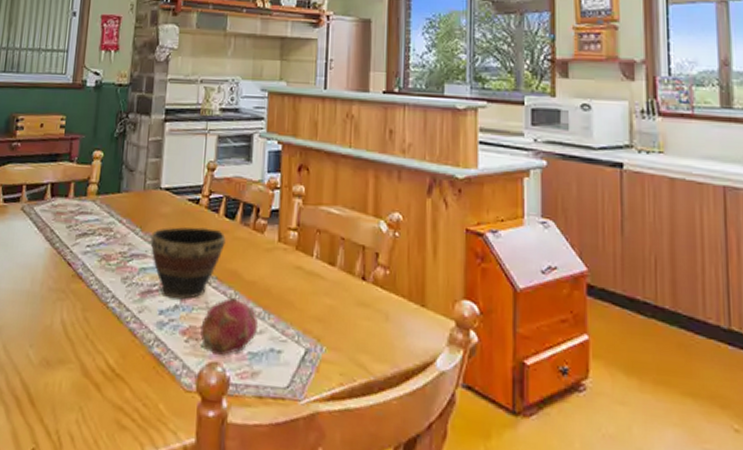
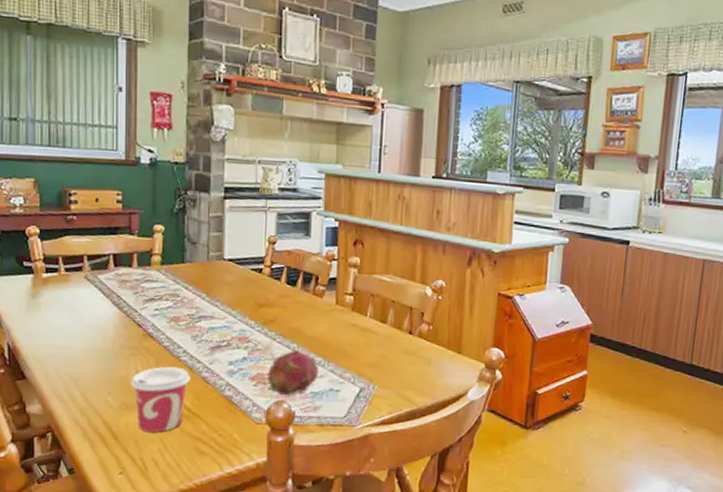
cup: none [53,314,118,398] -> present [130,366,191,432]
bowl: present [150,226,226,300] -> none [217,292,288,353]

